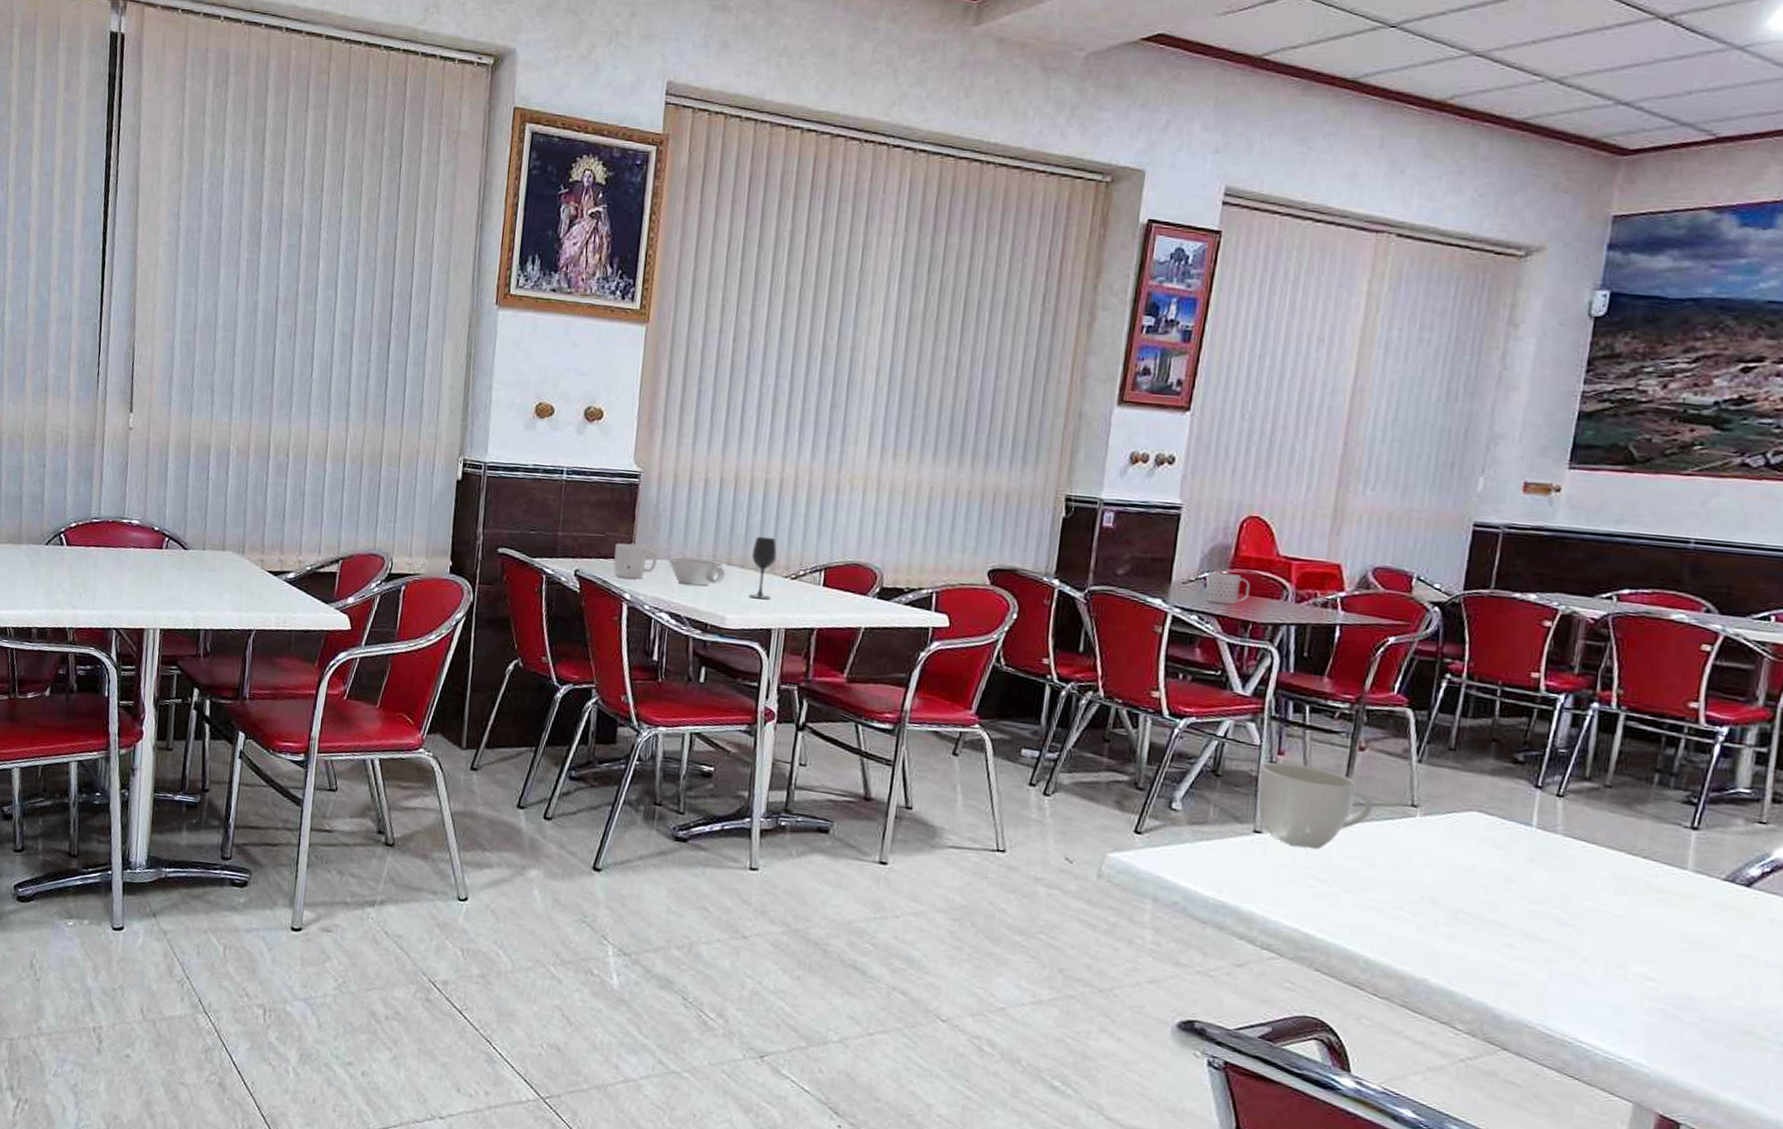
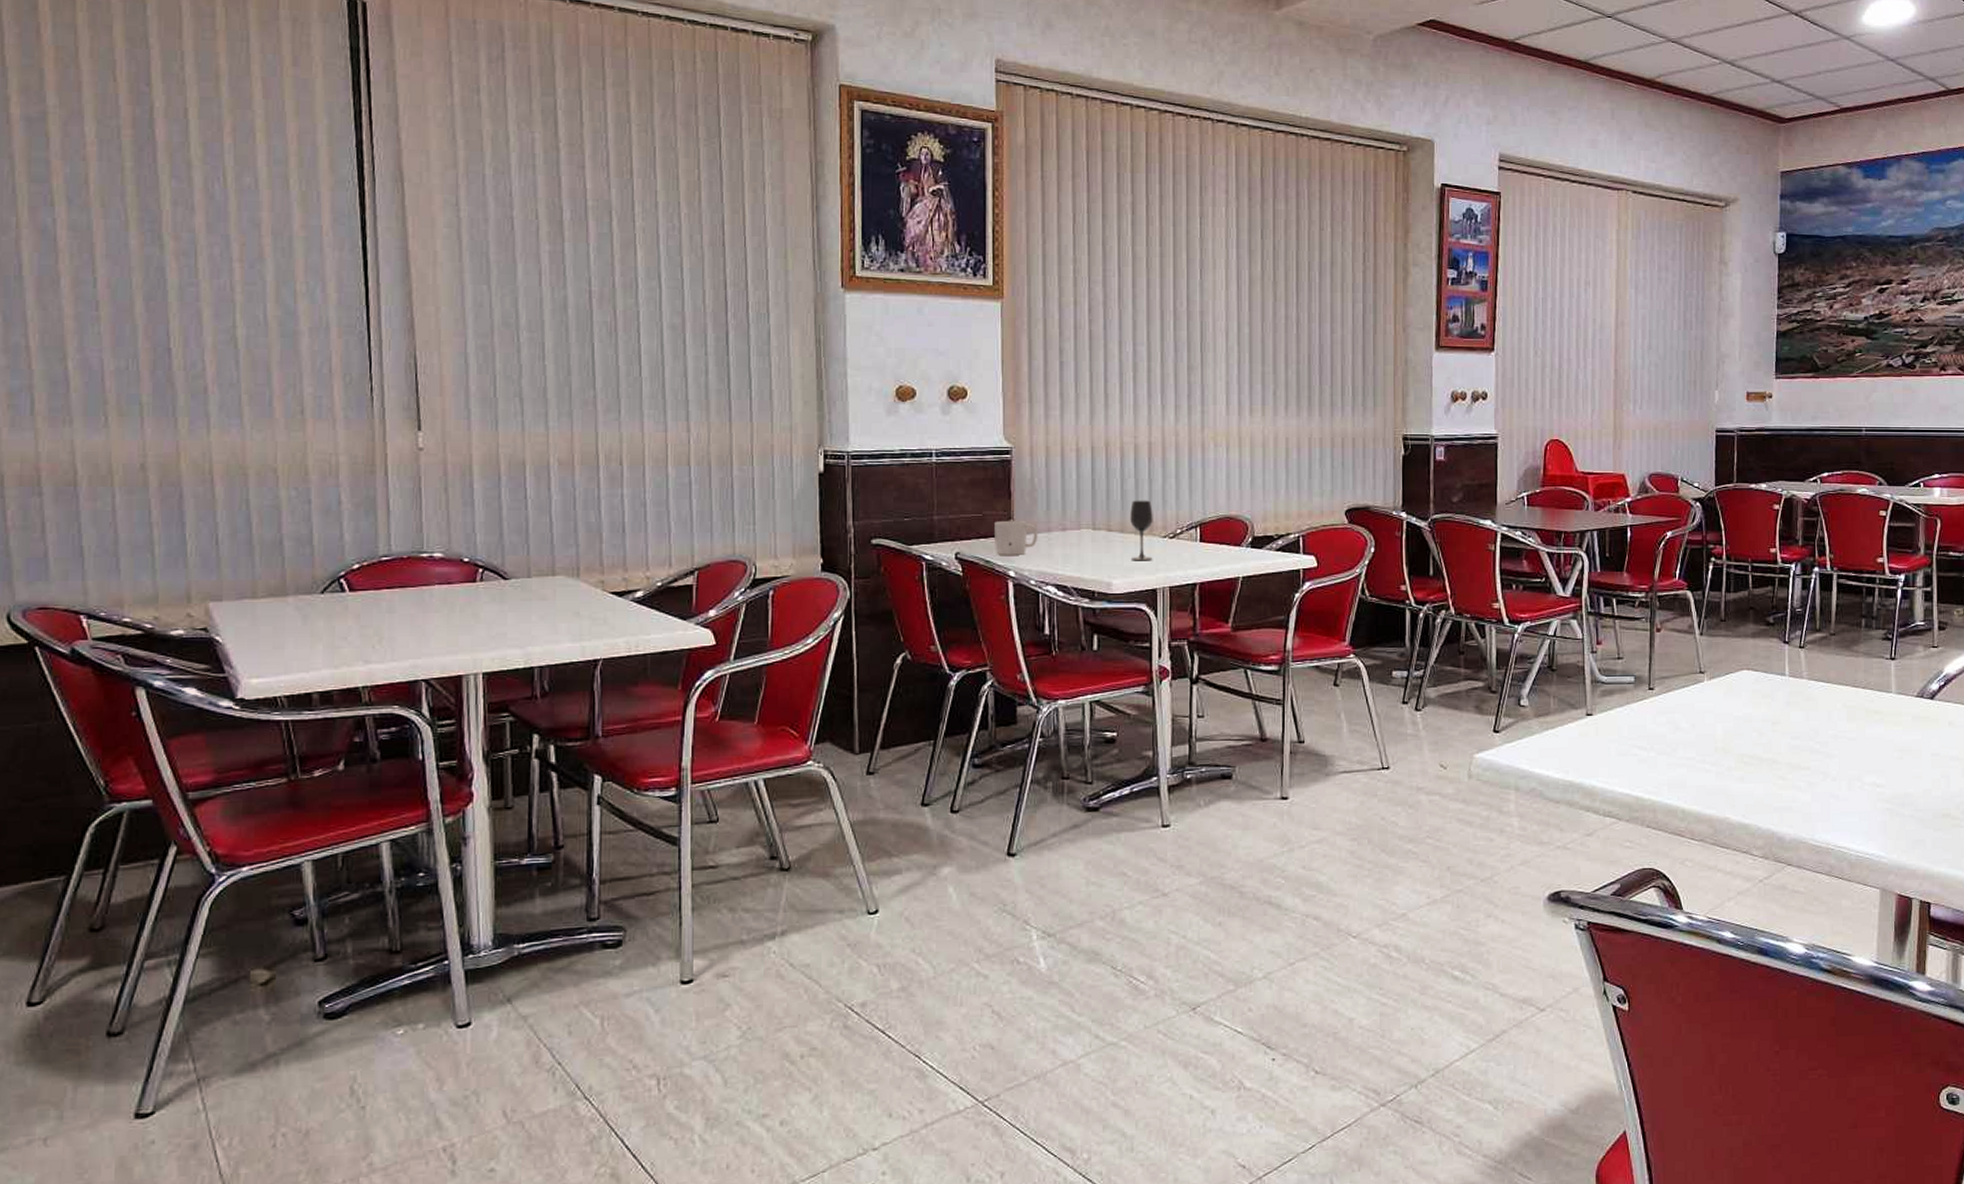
cup: present [667,557,725,588] -> none [1048,528,1106,556]
mug: present [1205,572,1250,605] -> none [1525,491,1559,518]
cup: present [1257,762,1374,850] -> none [1584,651,1672,723]

